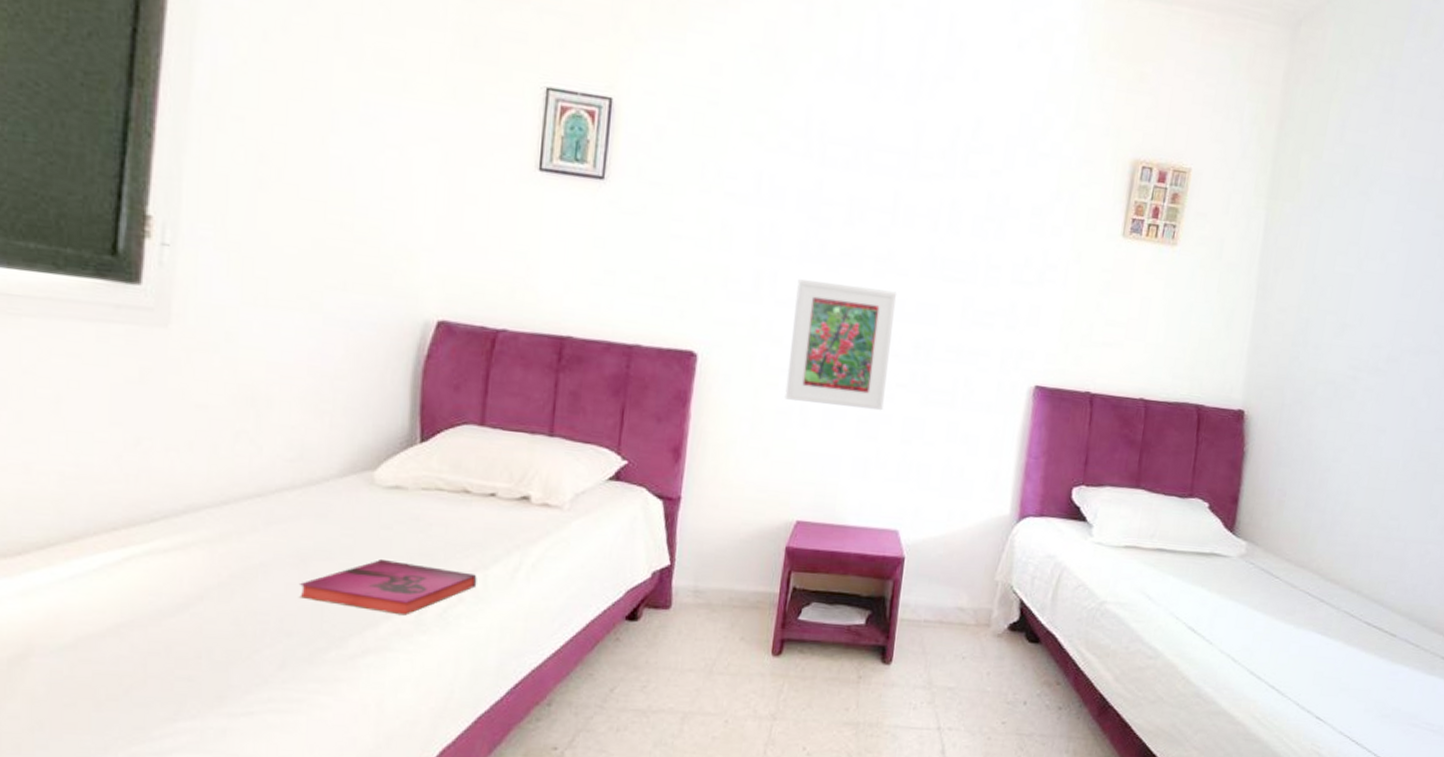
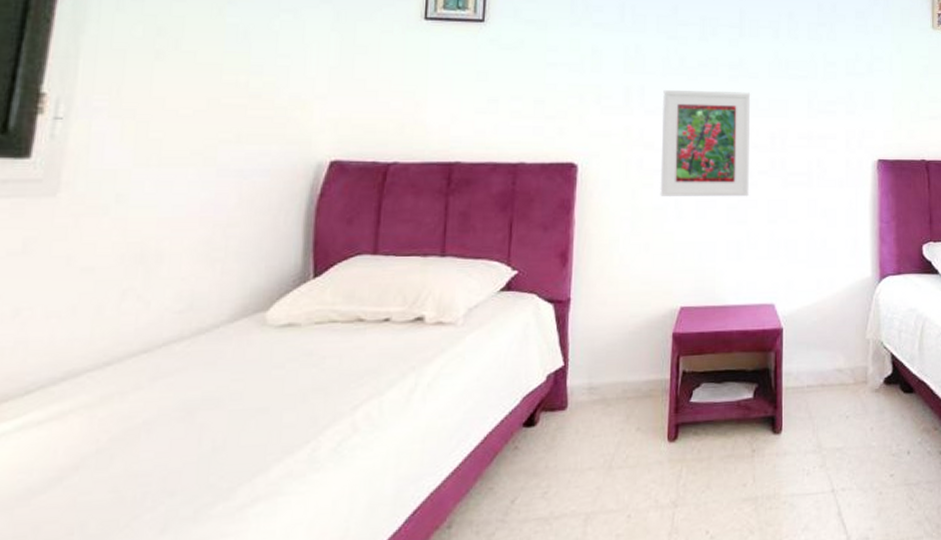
hardback book: present [298,558,477,616] -> none [184,399,372,456]

